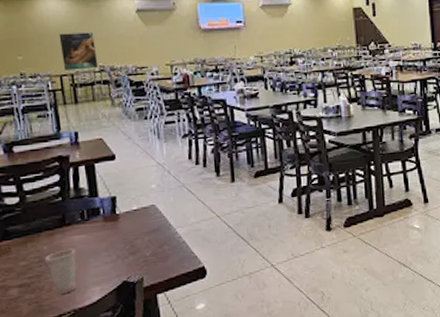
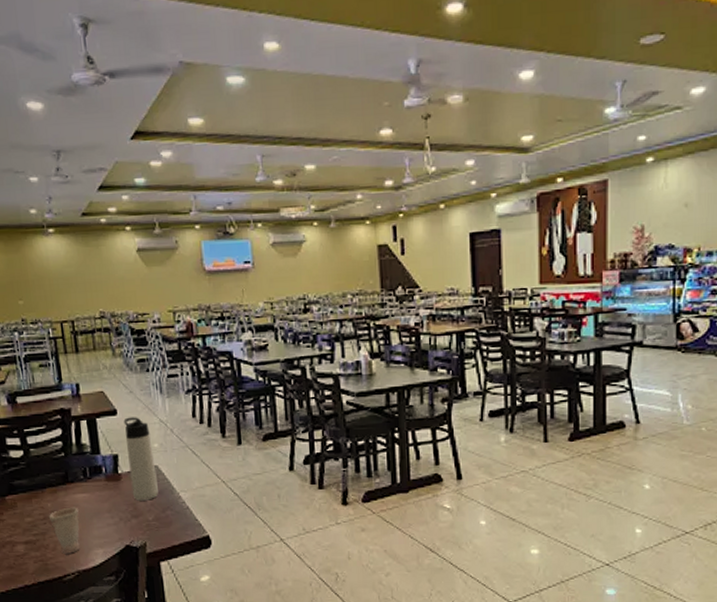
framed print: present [59,32,99,71] -> none [58,274,99,317]
thermos bottle: none [122,161,156,239] -> present [123,417,158,501]

